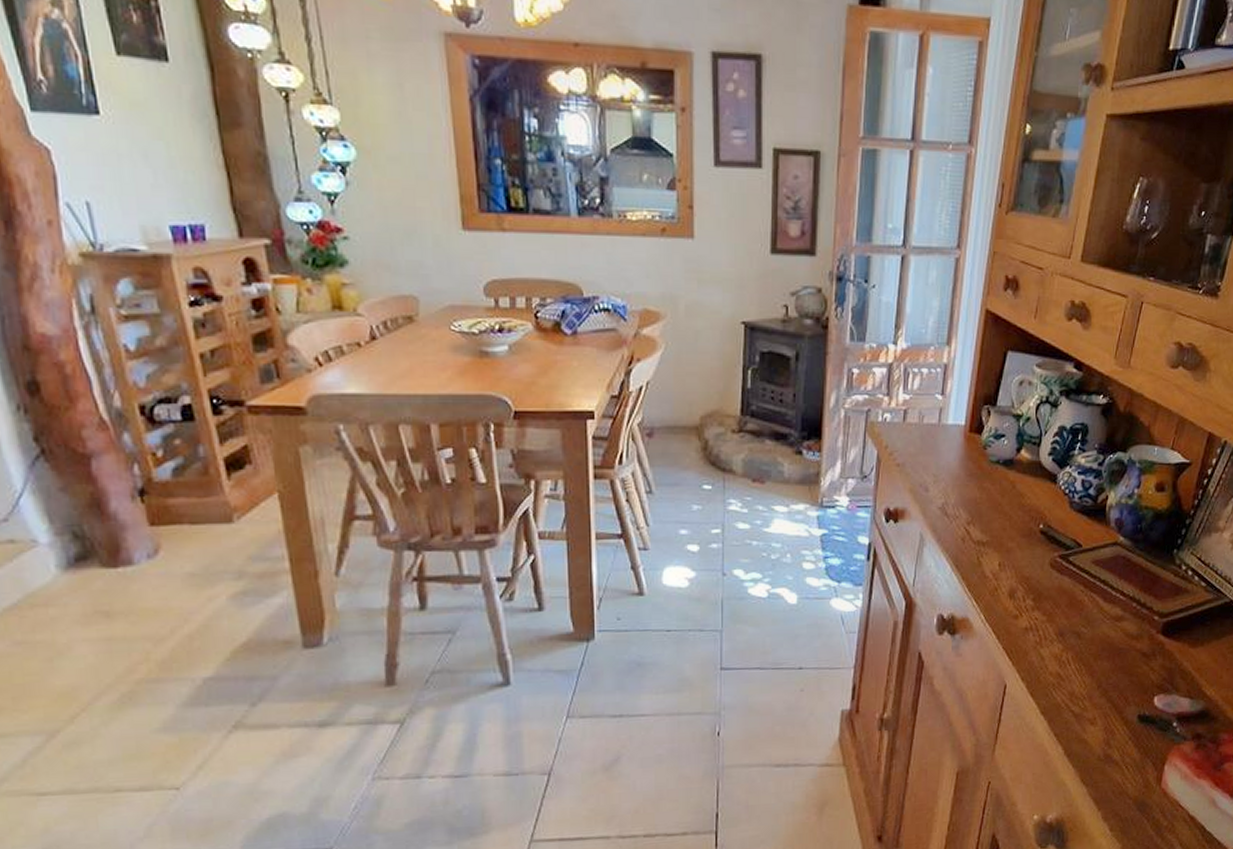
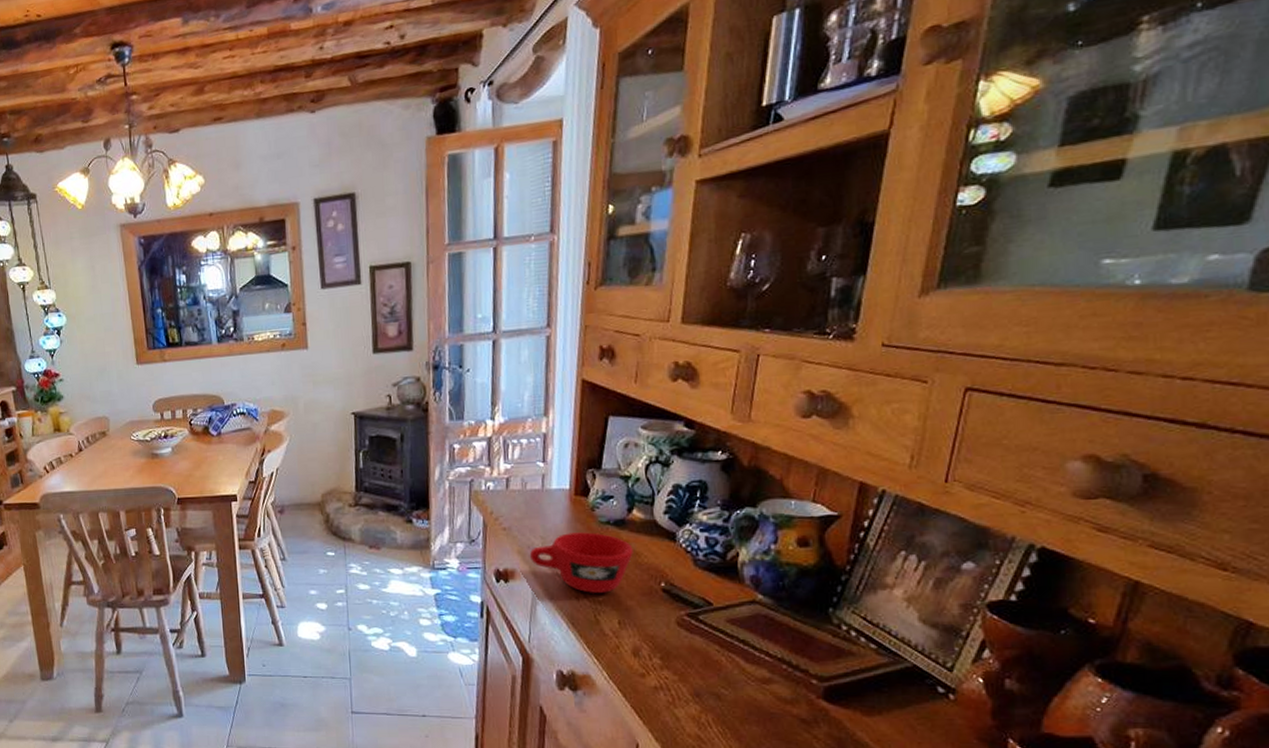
cup: none [920,471,1018,534] -> present [529,532,633,593]

